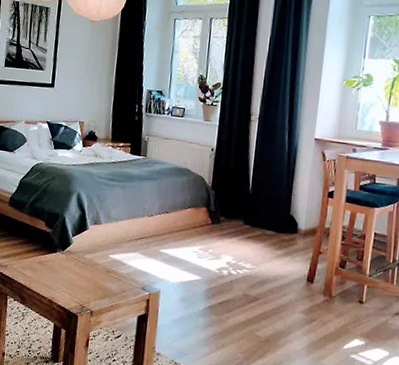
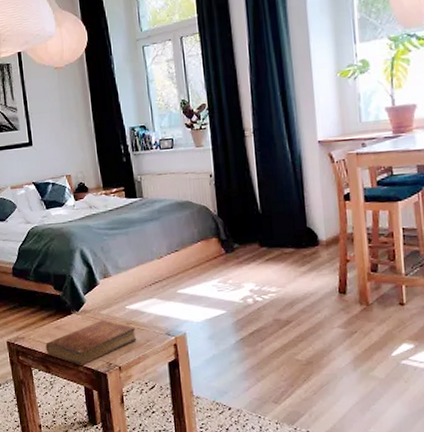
bible: none [25,263,115,303] -> present [45,320,137,365]

